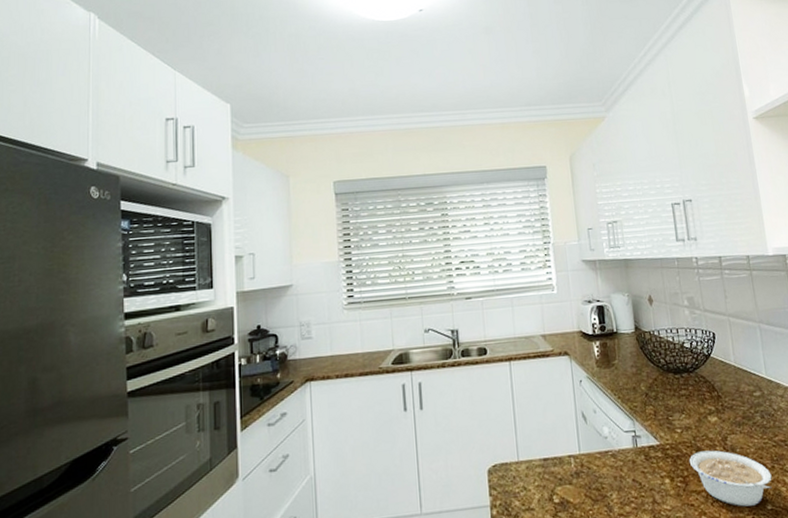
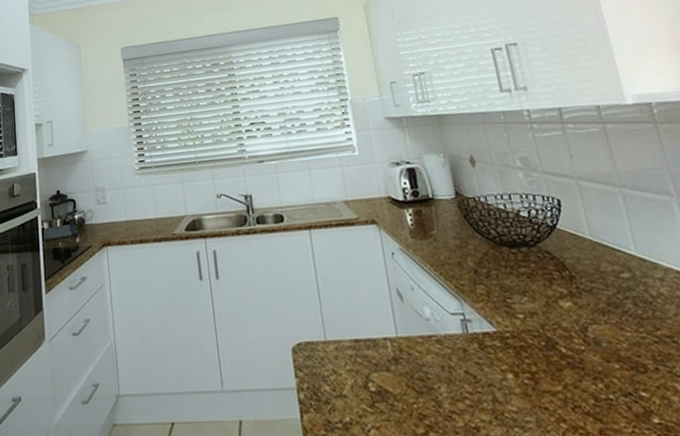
legume: present [689,450,772,507] -> none [537,342,658,417]

